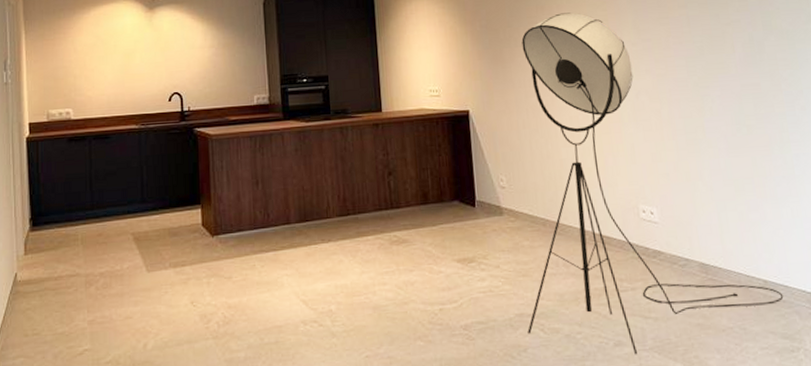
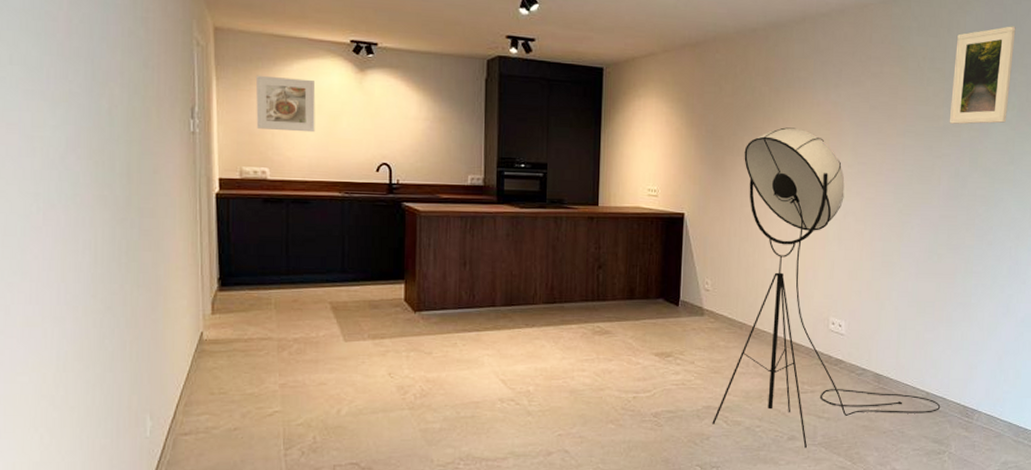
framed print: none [60,23,112,73] -> present [256,75,316,133]

